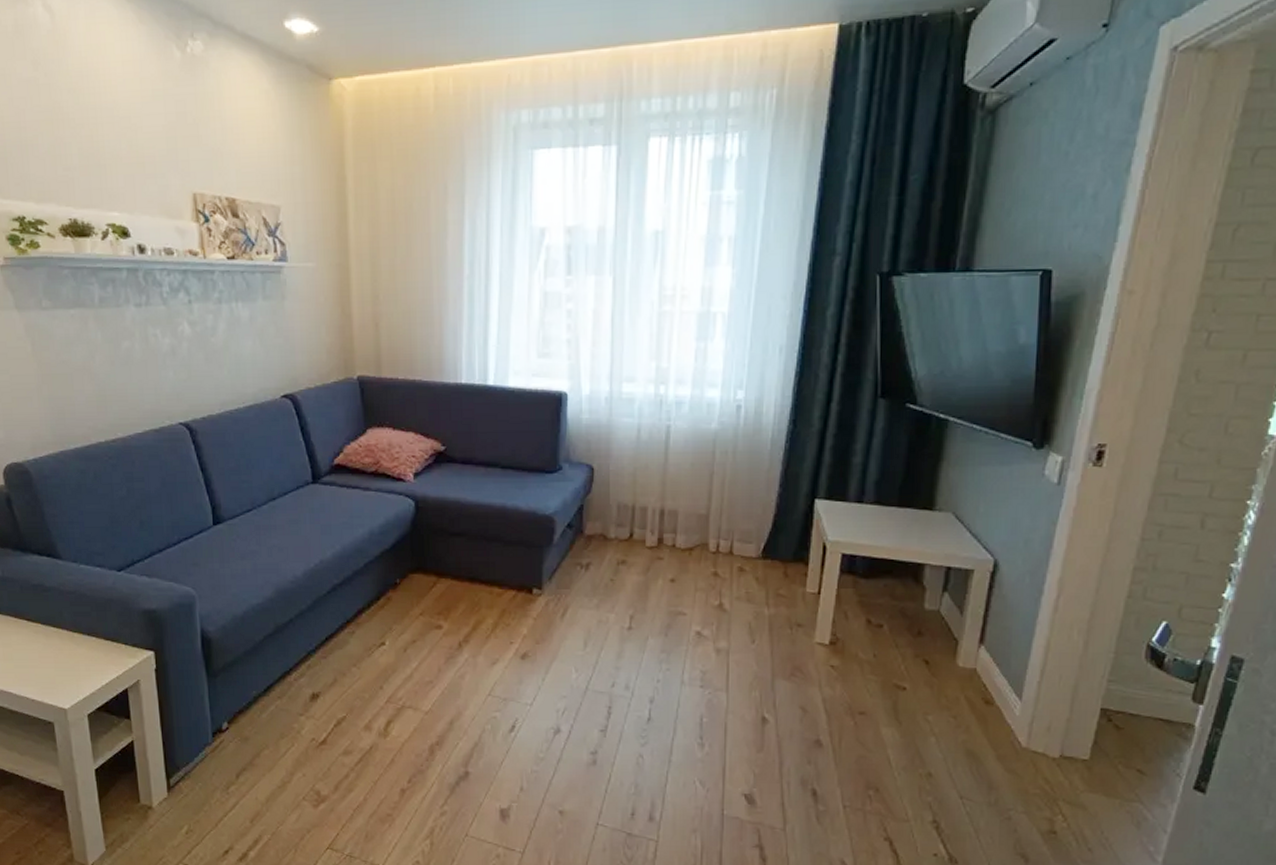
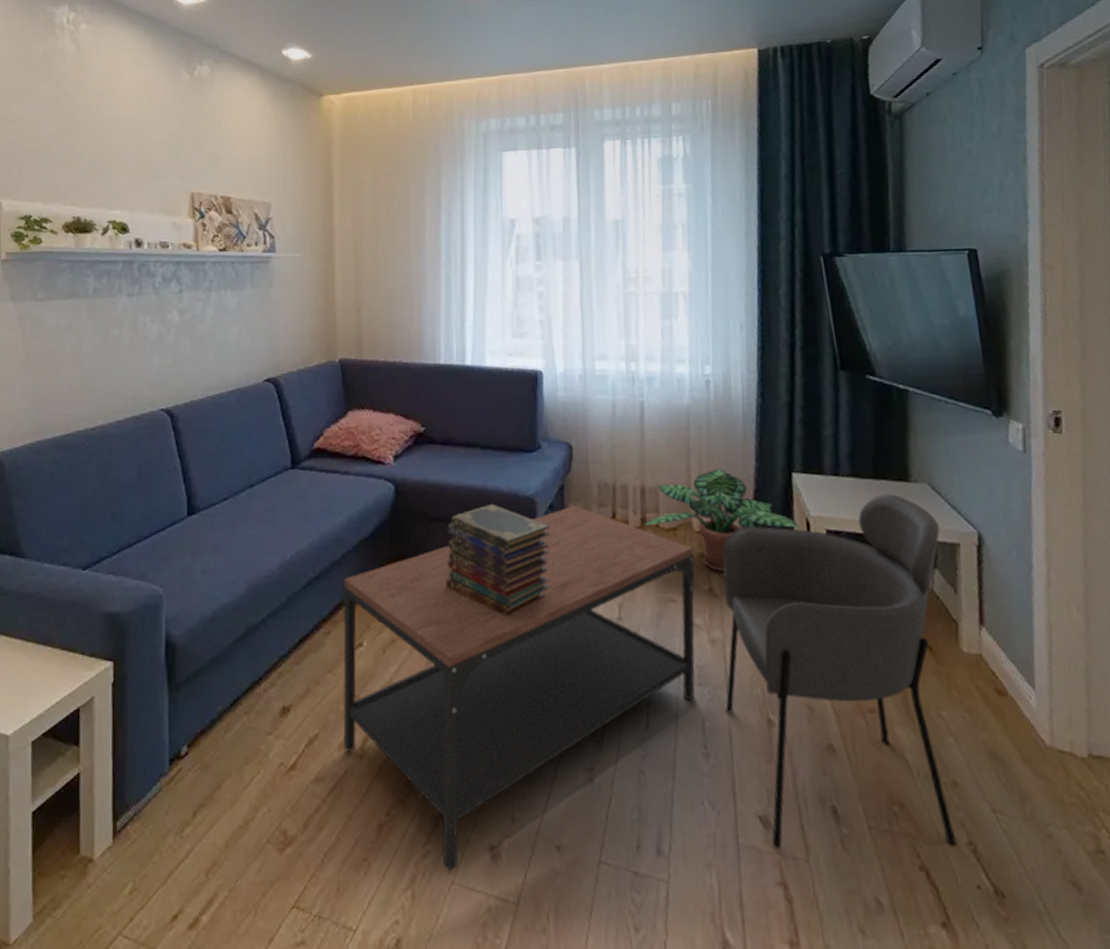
coffee table: none [366,524,708,826] -> present [343,505,695,870]
book stack: none [463,521,567,624] -> present [445,503,550,617]
potted plant: none [660,492,817,589] -> present [644,468,801,572]
chair: none [723,521,956,823] -> present [722,494,957,848]

